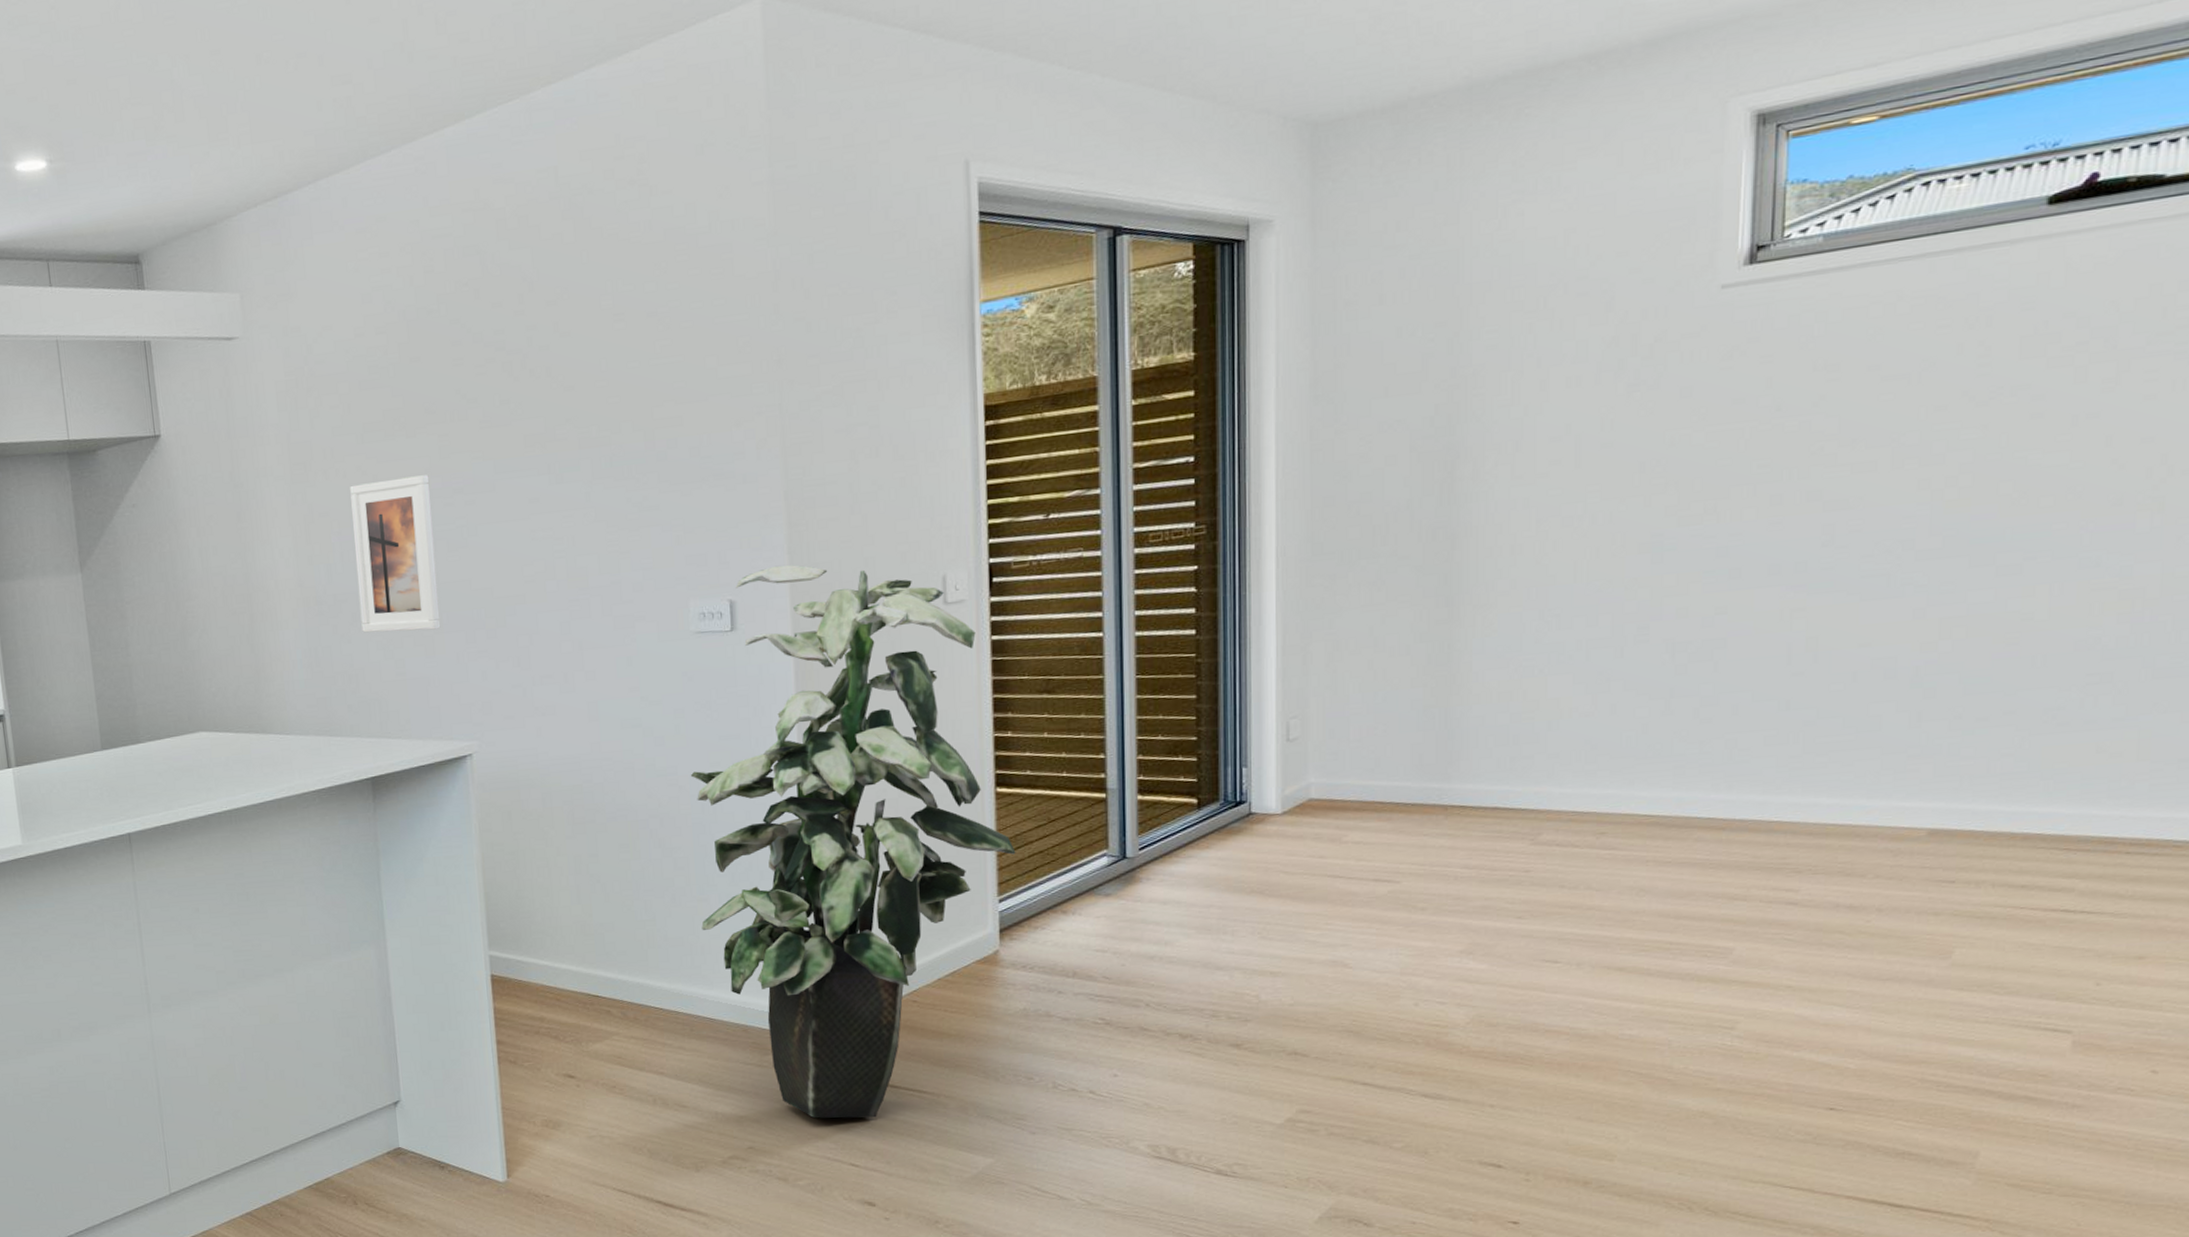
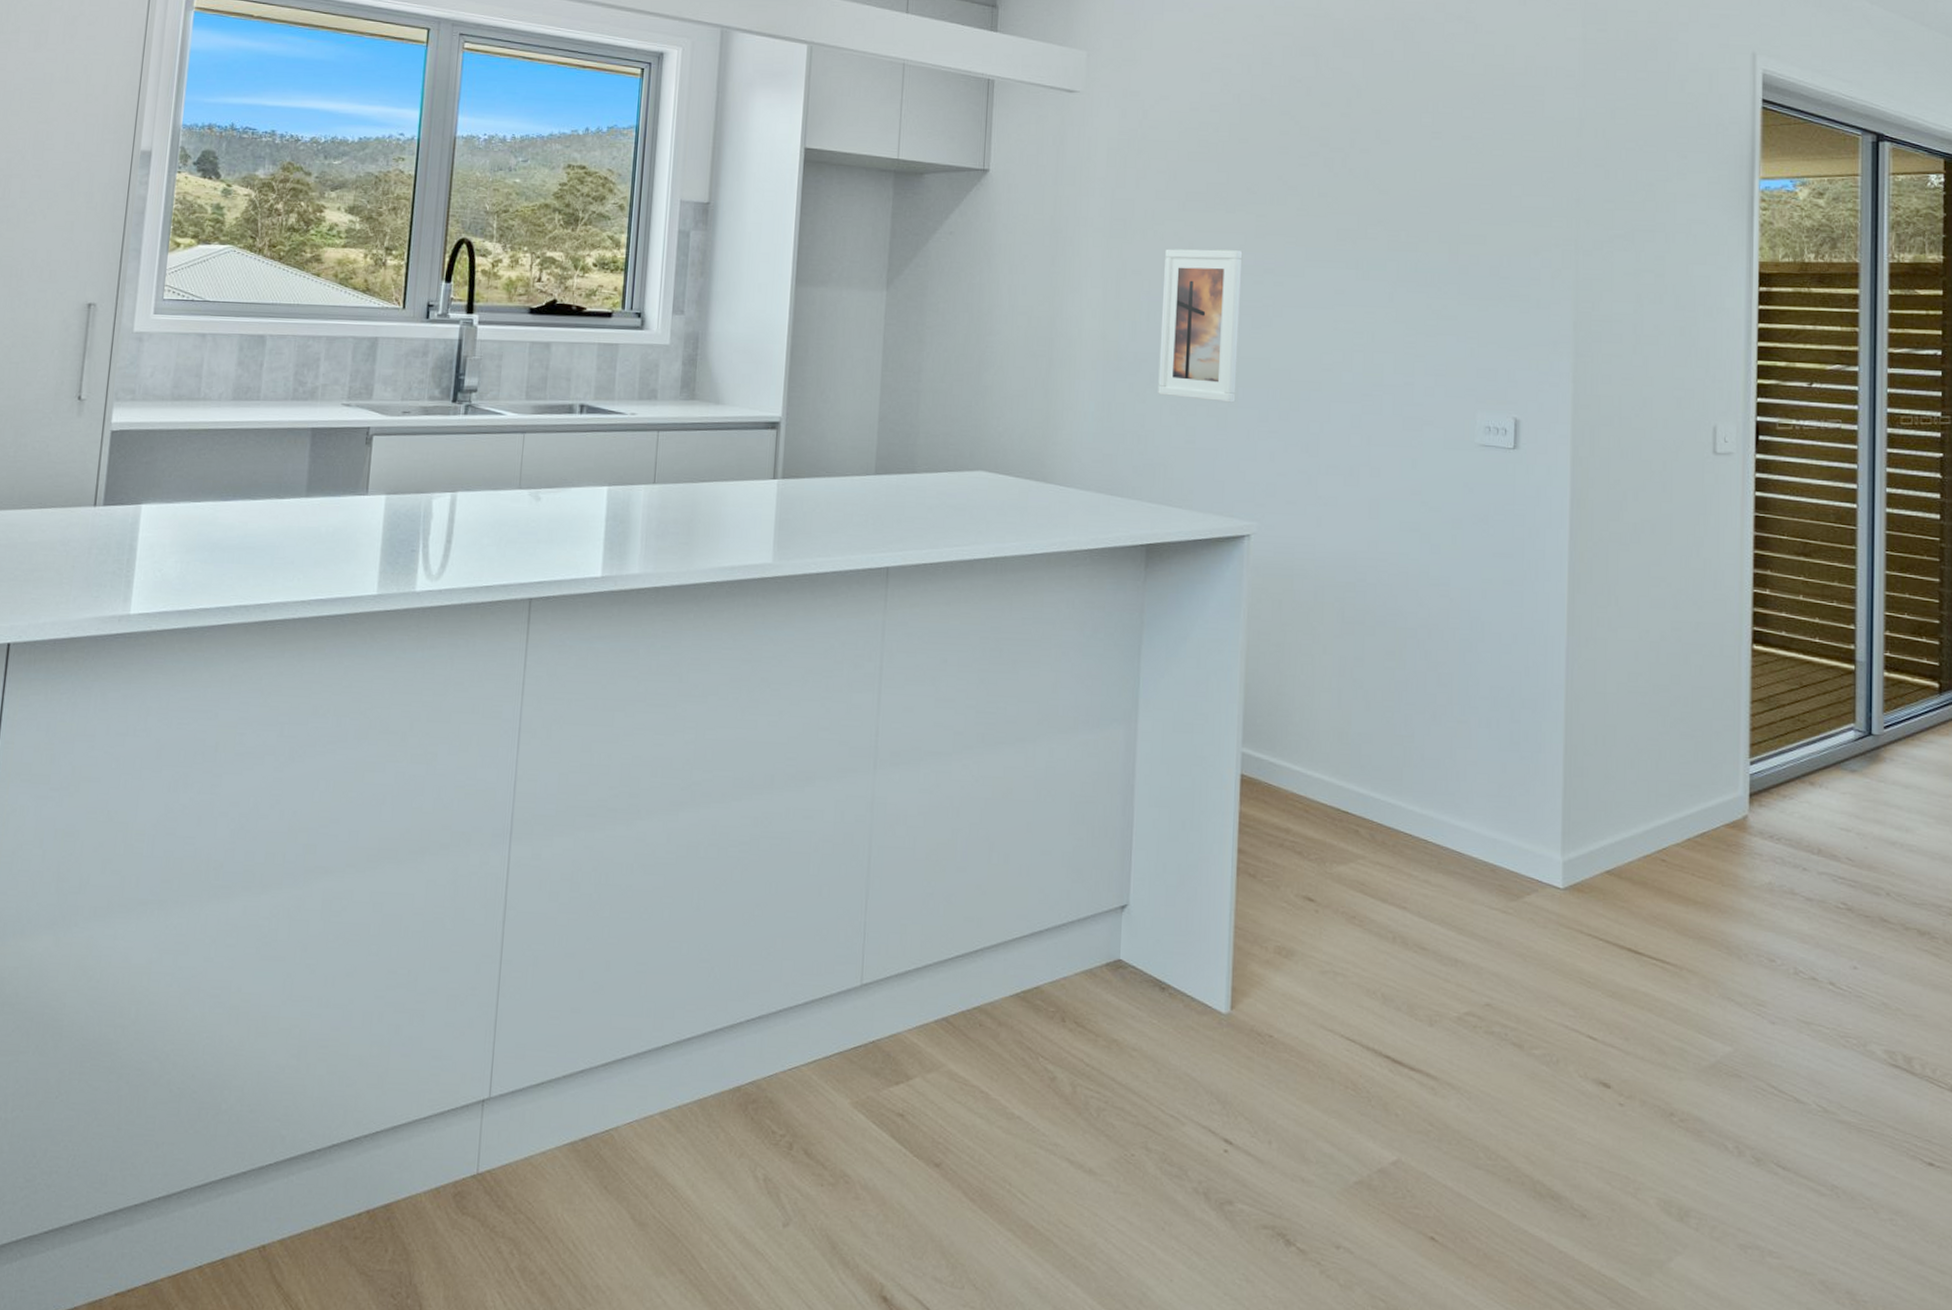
indoor plant: present [690,565,1016,1119] -> none [1459,392,1769,986]

